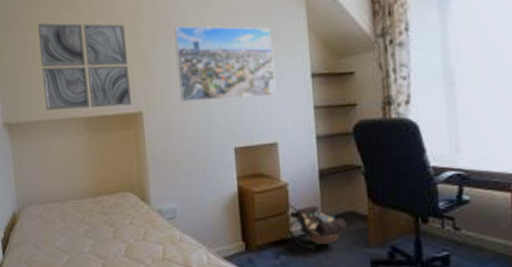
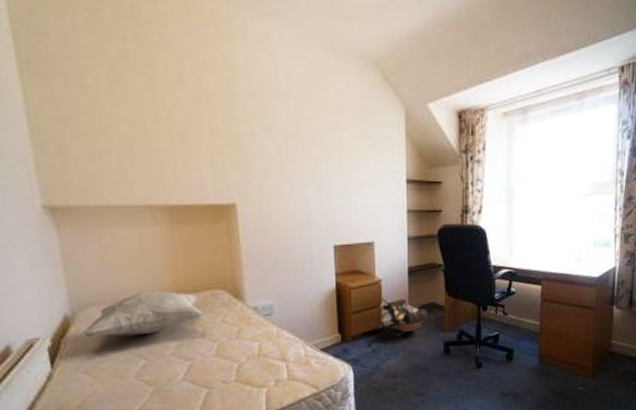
decorative pillow: none [24,192,115,233] -> present [82,290,204,337]
wall art: present [37,23,132,111] -> none [91,82,224,196]
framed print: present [174,25,276,102] -> none [273,114,375,198]

